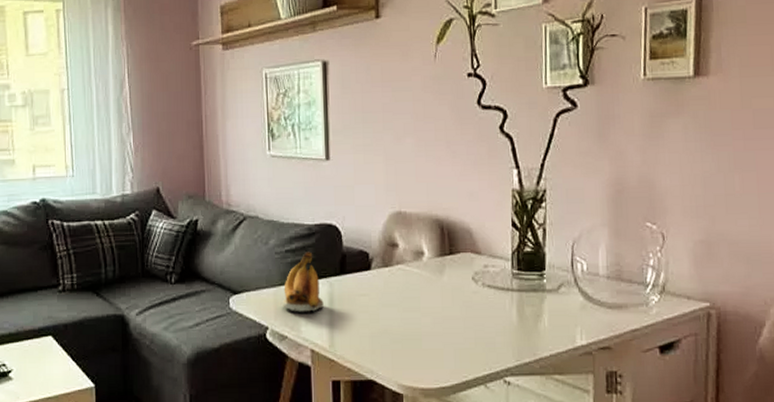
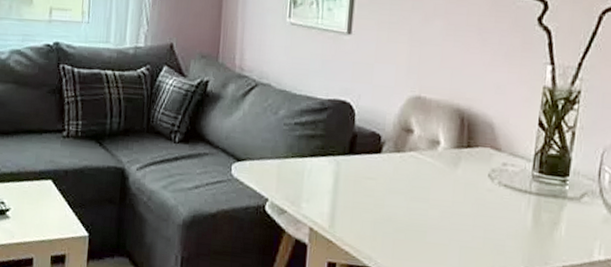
banana: present [283,251,324,313] -> none [286,126,328,190]

